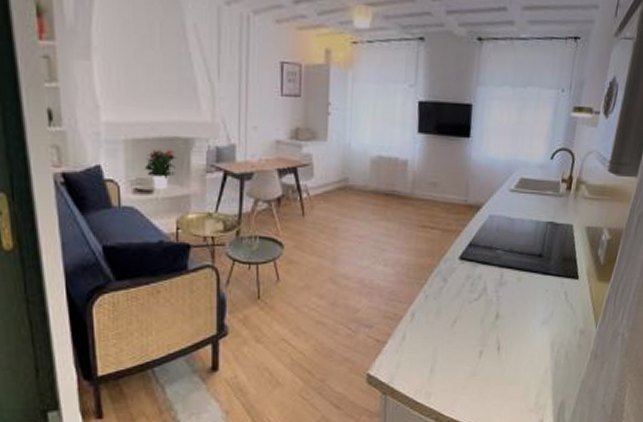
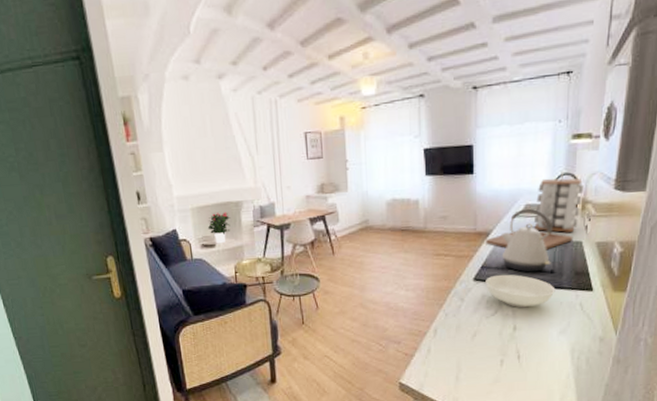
bowl: none [471,254,542,294] -> present [485,274,556,308]
cutting board: none [476,206,565,232] -> present [486,230,573,251]
kettle: none [491,183,546,254] -> present [500,208,553,273]
spice rack: none [527,146,580,213] -> present [533,171,584,233]

